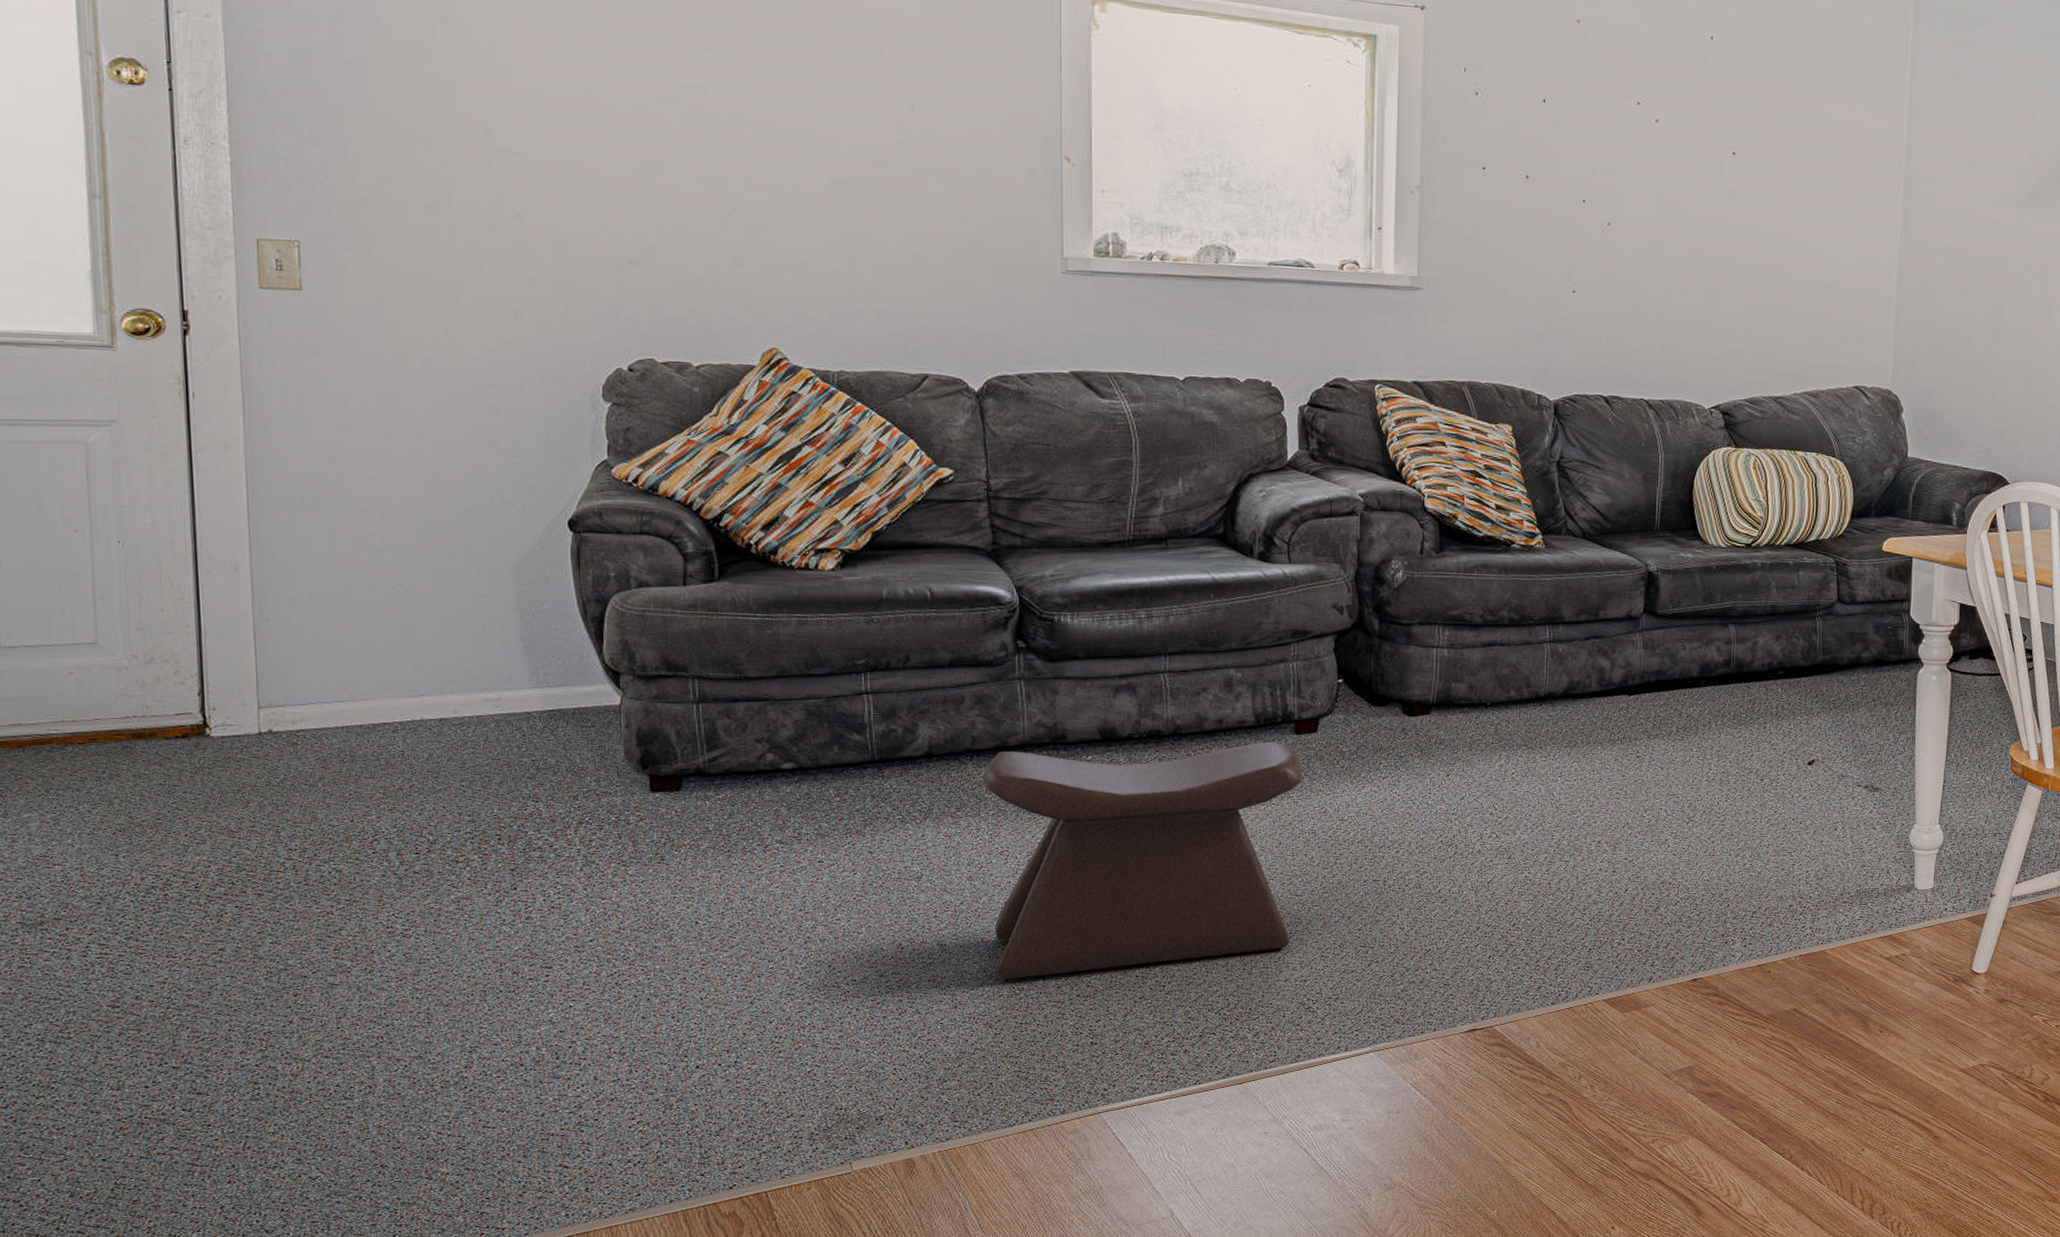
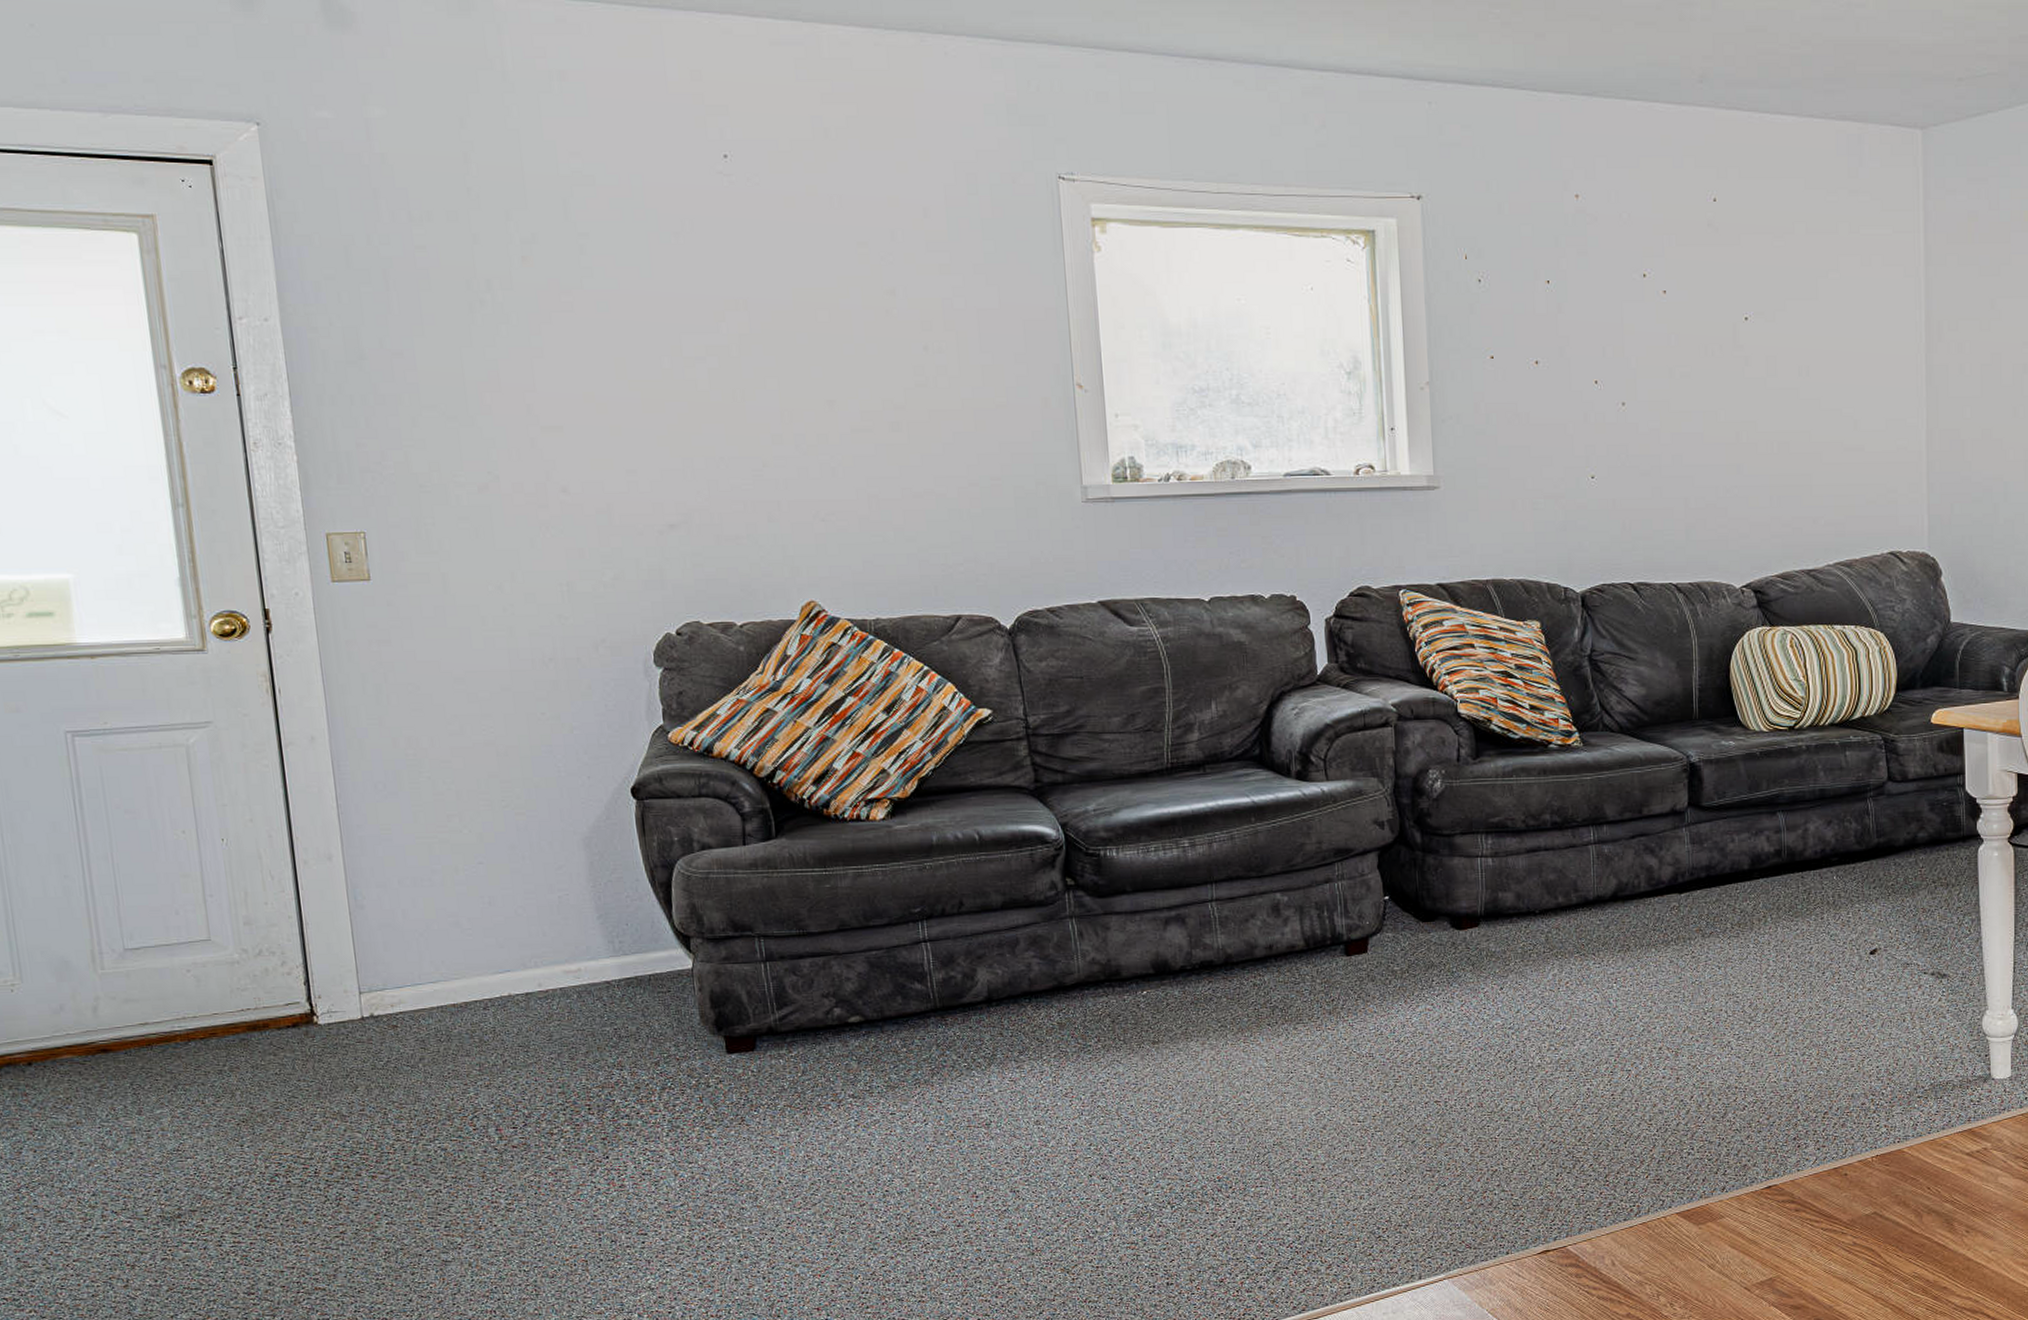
stool: present [982,741,1303,980] -> none [1041,965,1357,1224]

